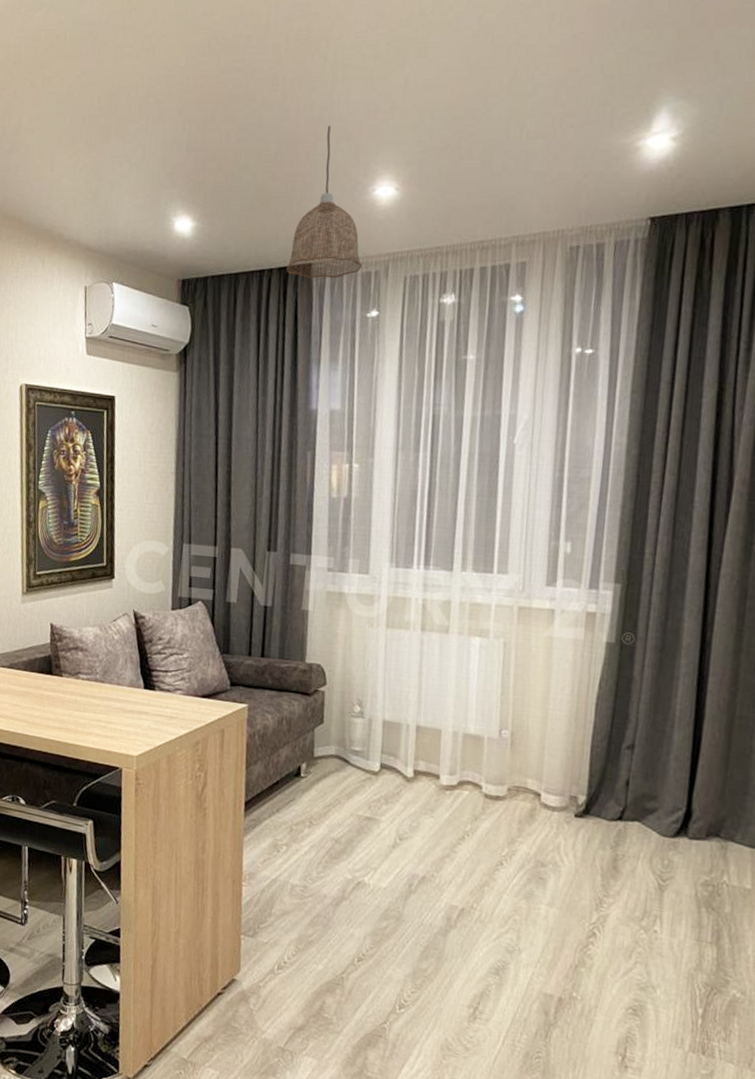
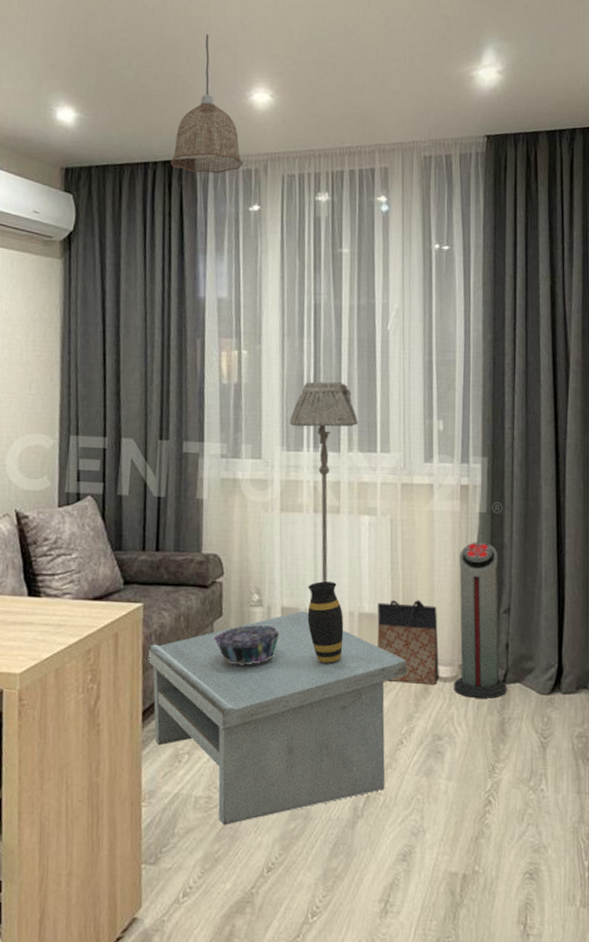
coffee table: none [250,726,513,914] -> present [147,611,408,825]
decorative bowl: none [313,734,381,772] -> present [213,625,281,665]
floor lamp: none [400,497,474,701] -> present [289,381,358,583]
vase: none [409,699,447,779] -> present [307,581,344,663]
bag: none [481,724,550,813] -> present [377,600,439,686]
air purifier: none [562,672,625,834] -> present [454,542,507,698]

